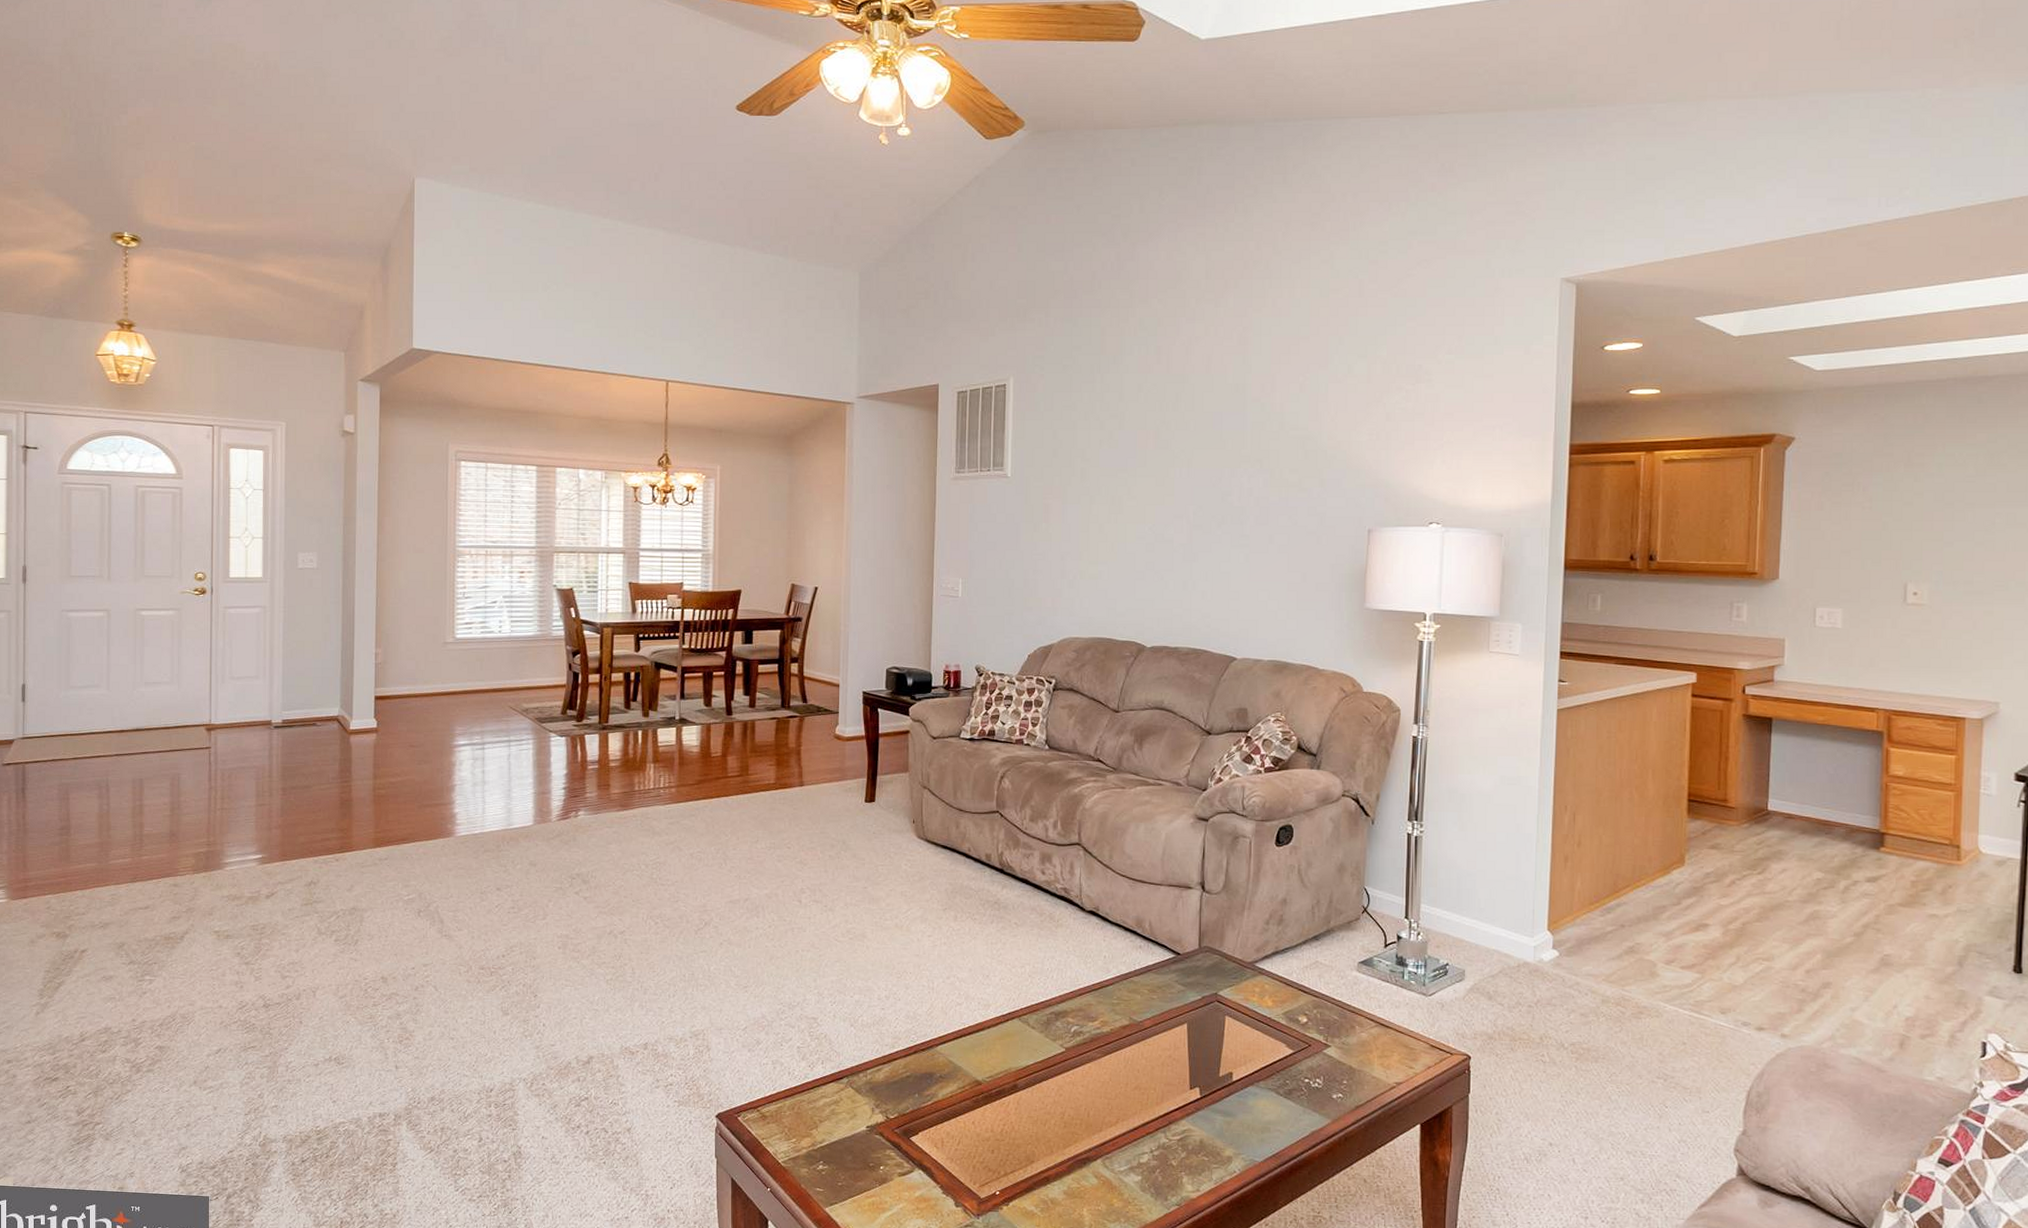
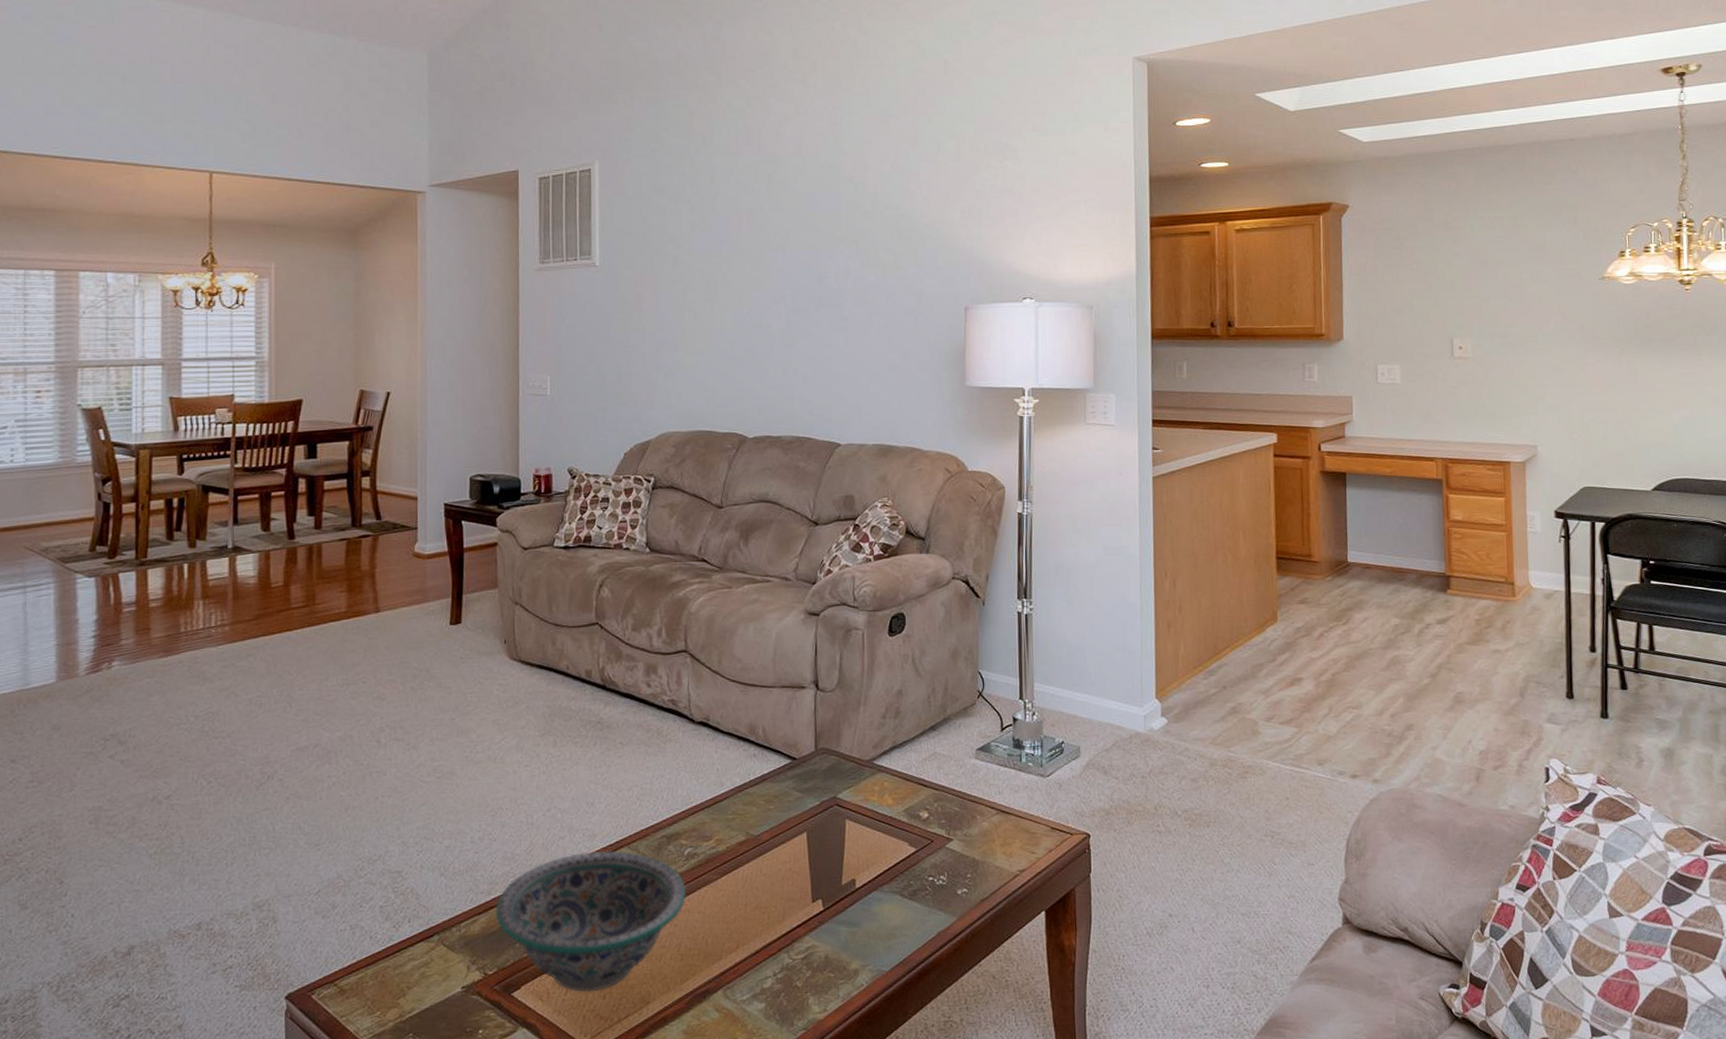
decorative bowl: none [897,1019,1072,1146] -> present [495,850,687,993]

